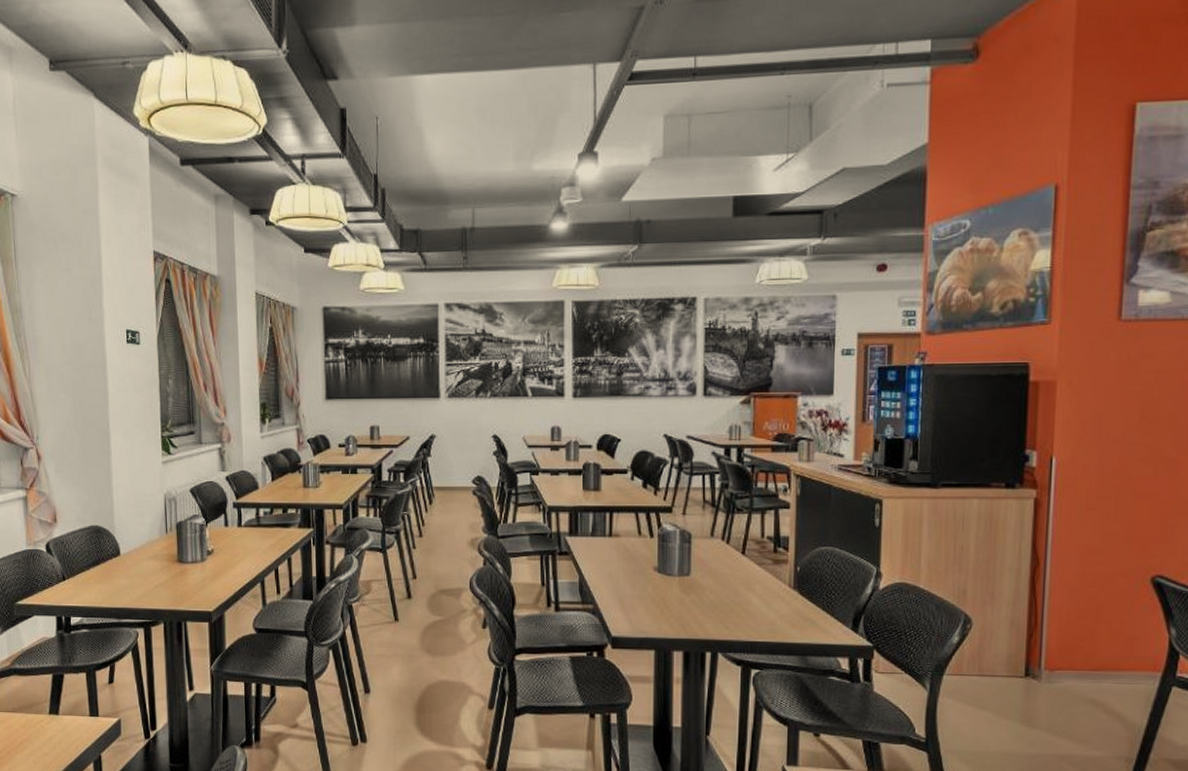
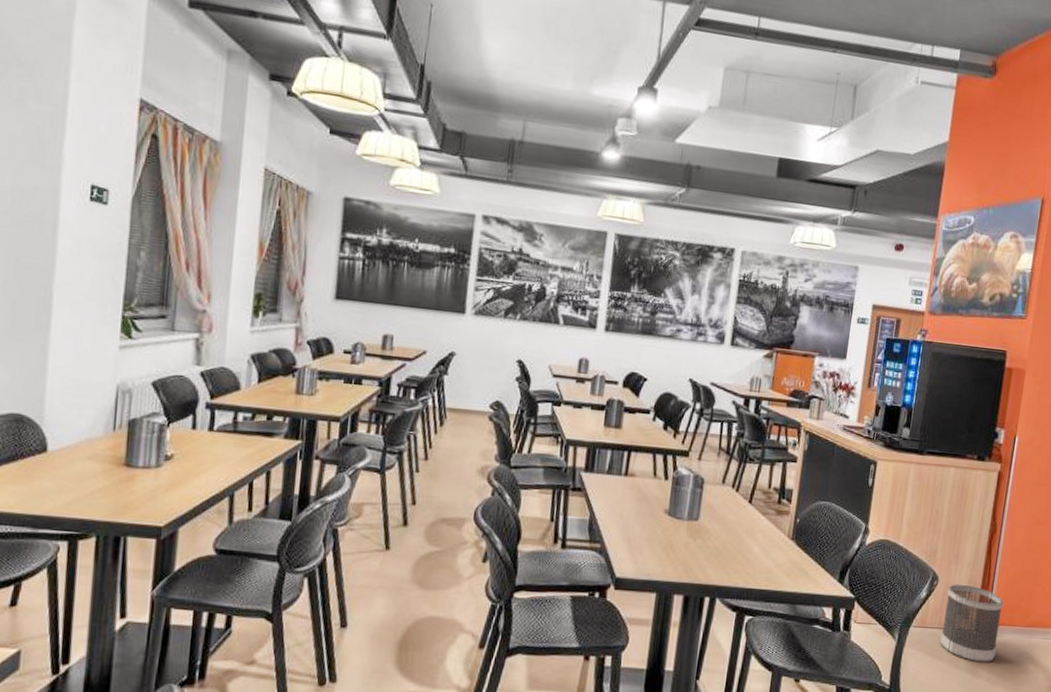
wastebasket: none [982,626,1059,712] -> present [940,583,1004,662]

